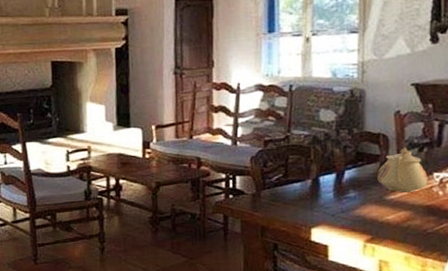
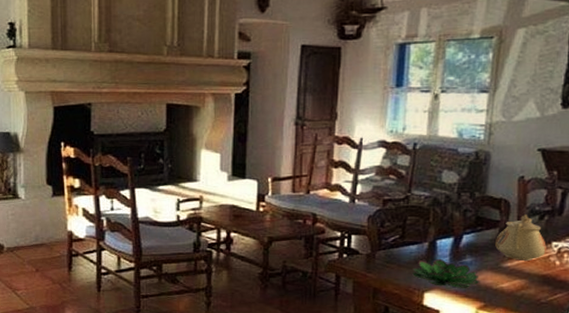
succulent plant: none [298,194,366,223] -> present [412,258,481,289]

